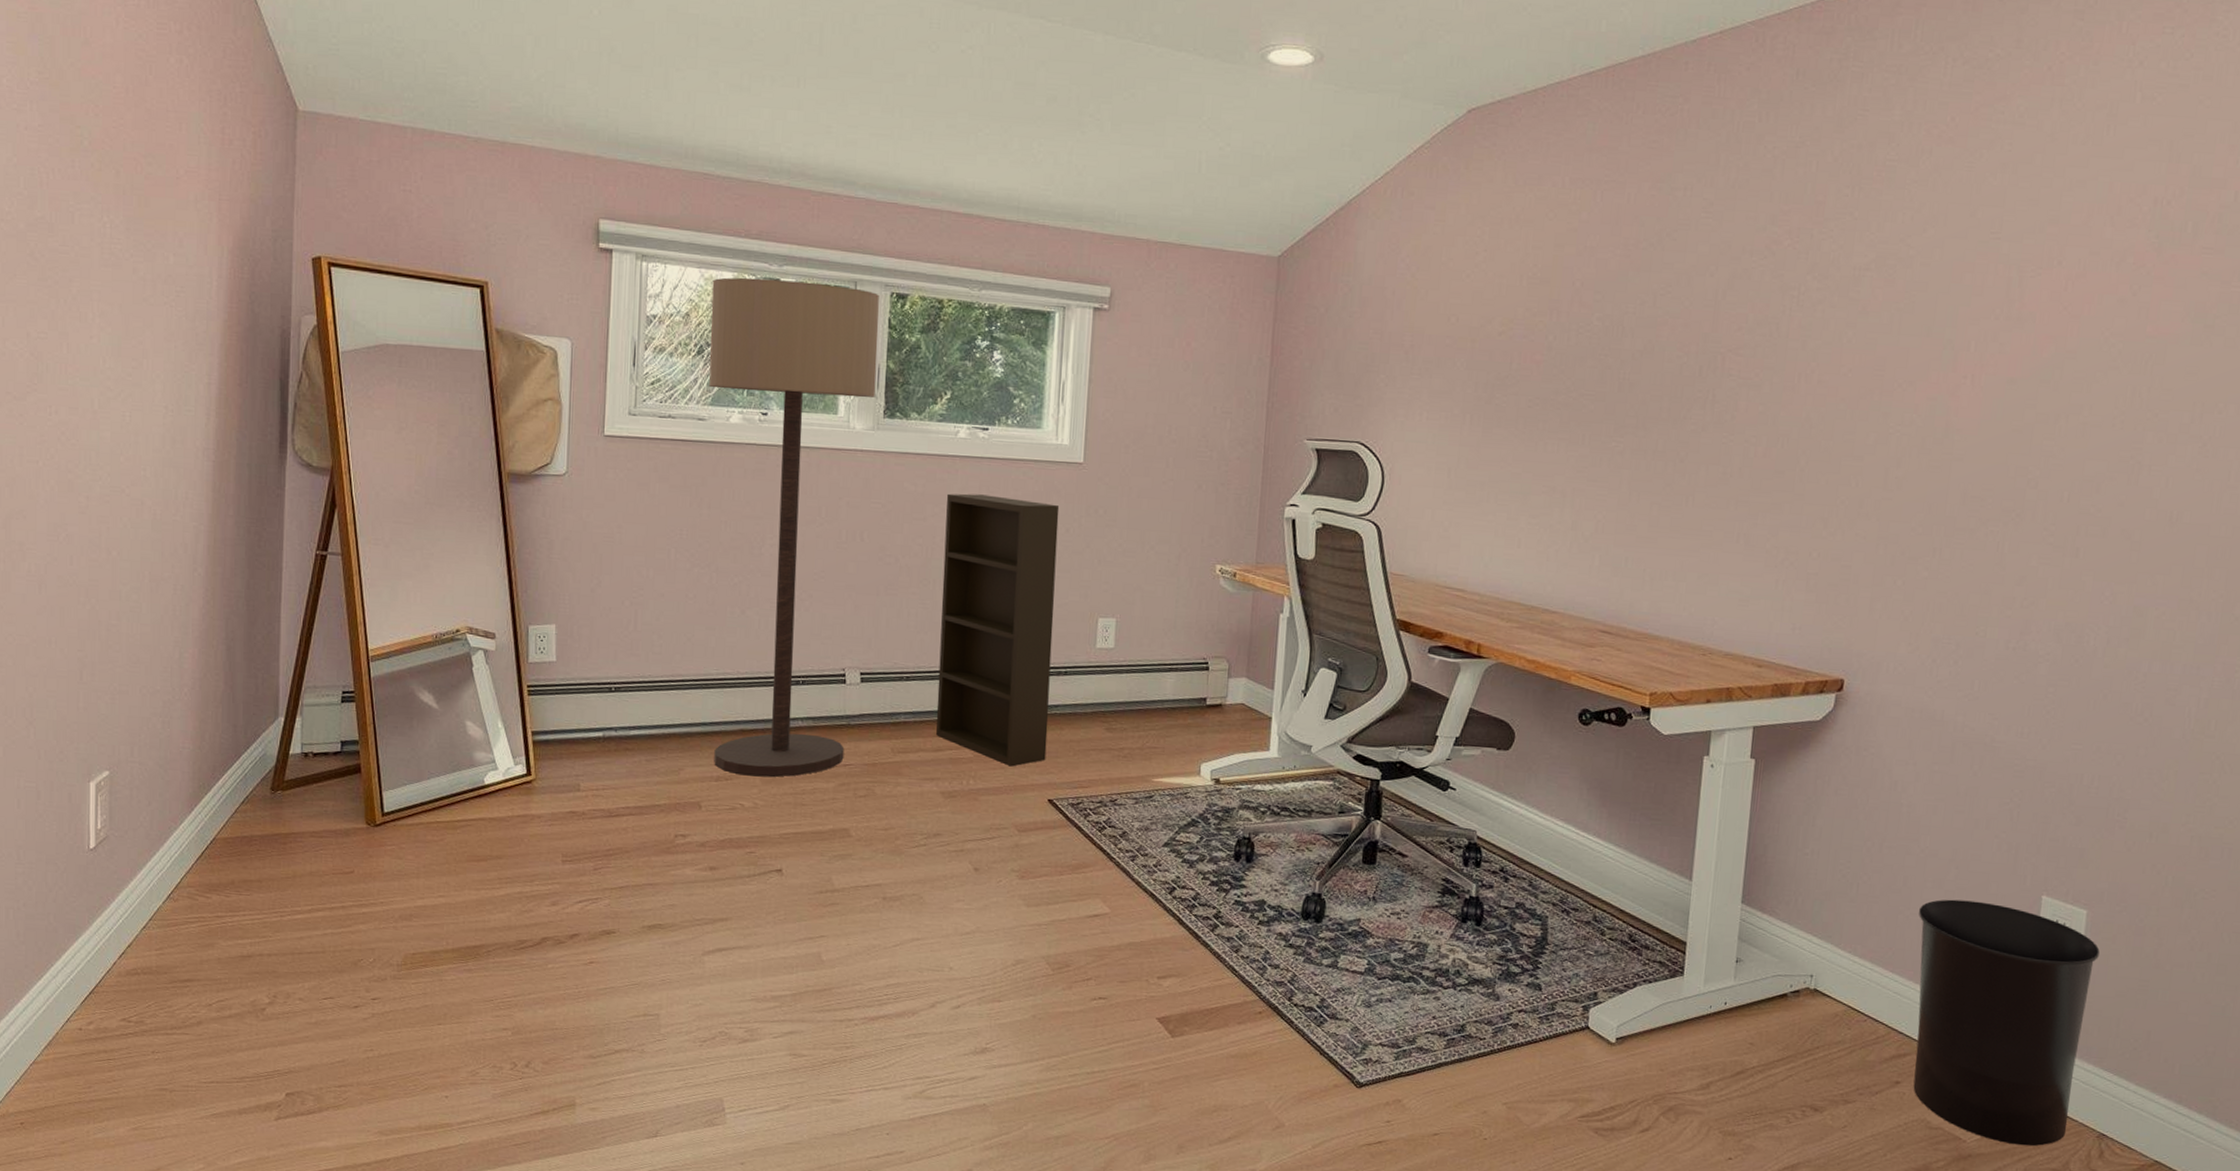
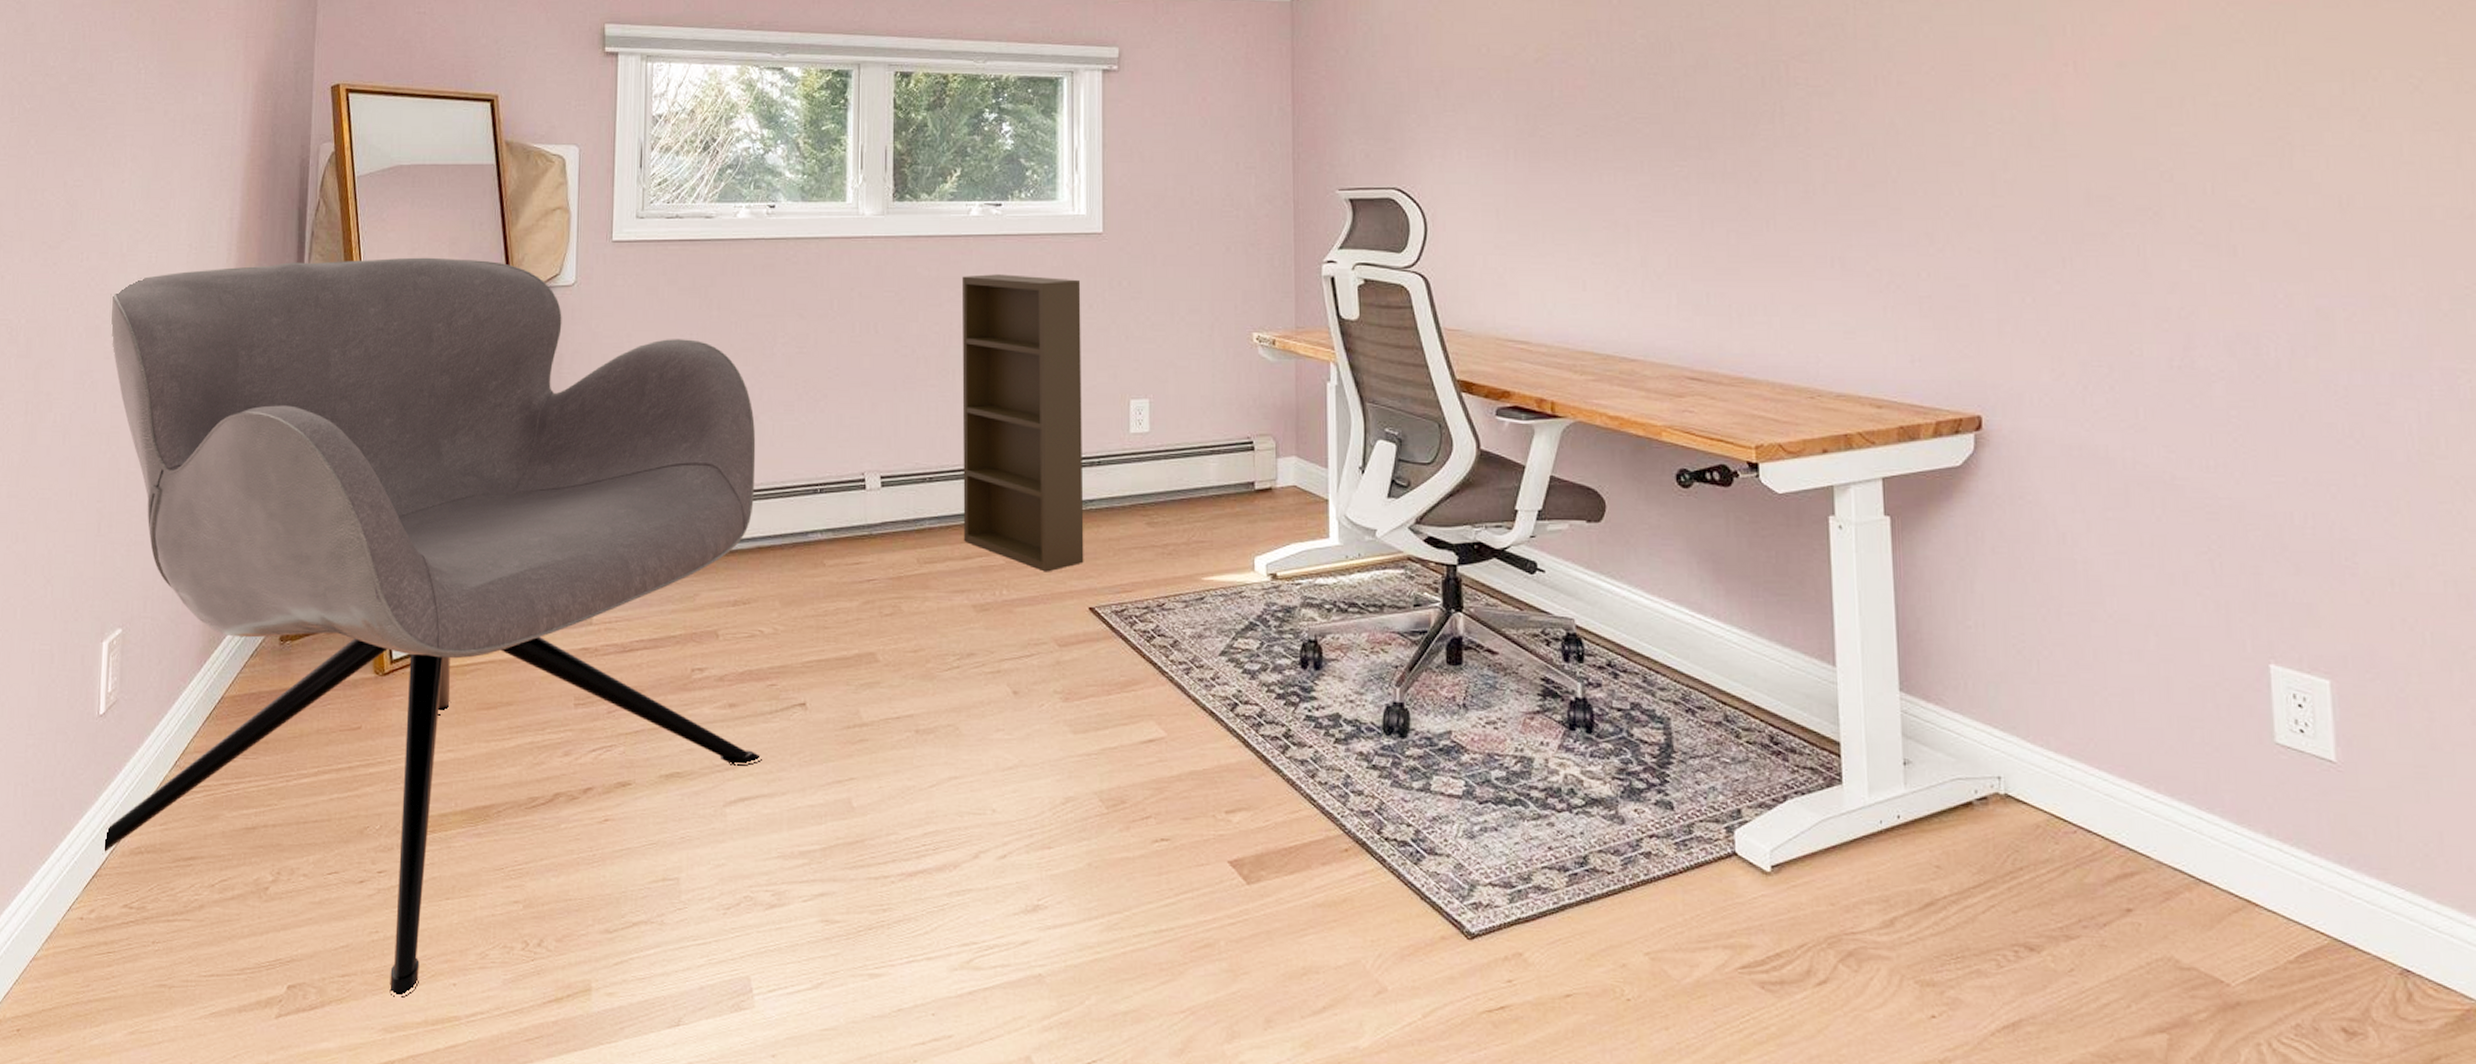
armchair: none [82,431,742,1106] -> present [102,257,762,998]
floor lamp: present [709,277,879,777] -> none [715,68,884,599]
waste bin: present [1913,899,2100,1146] -> none [2118,674,2358,989]

